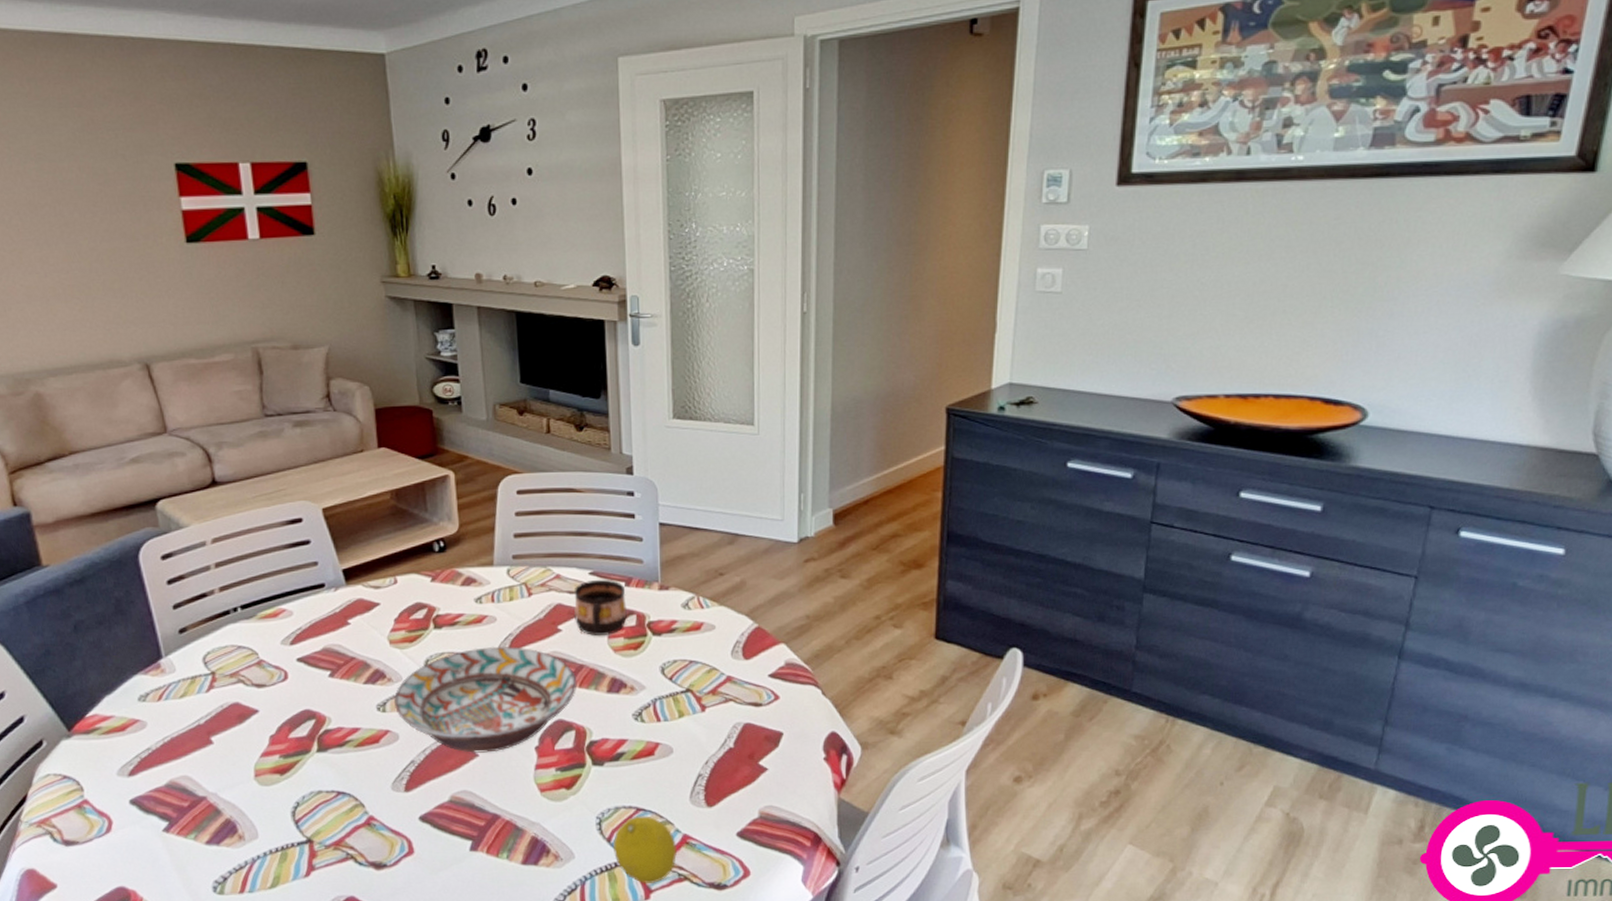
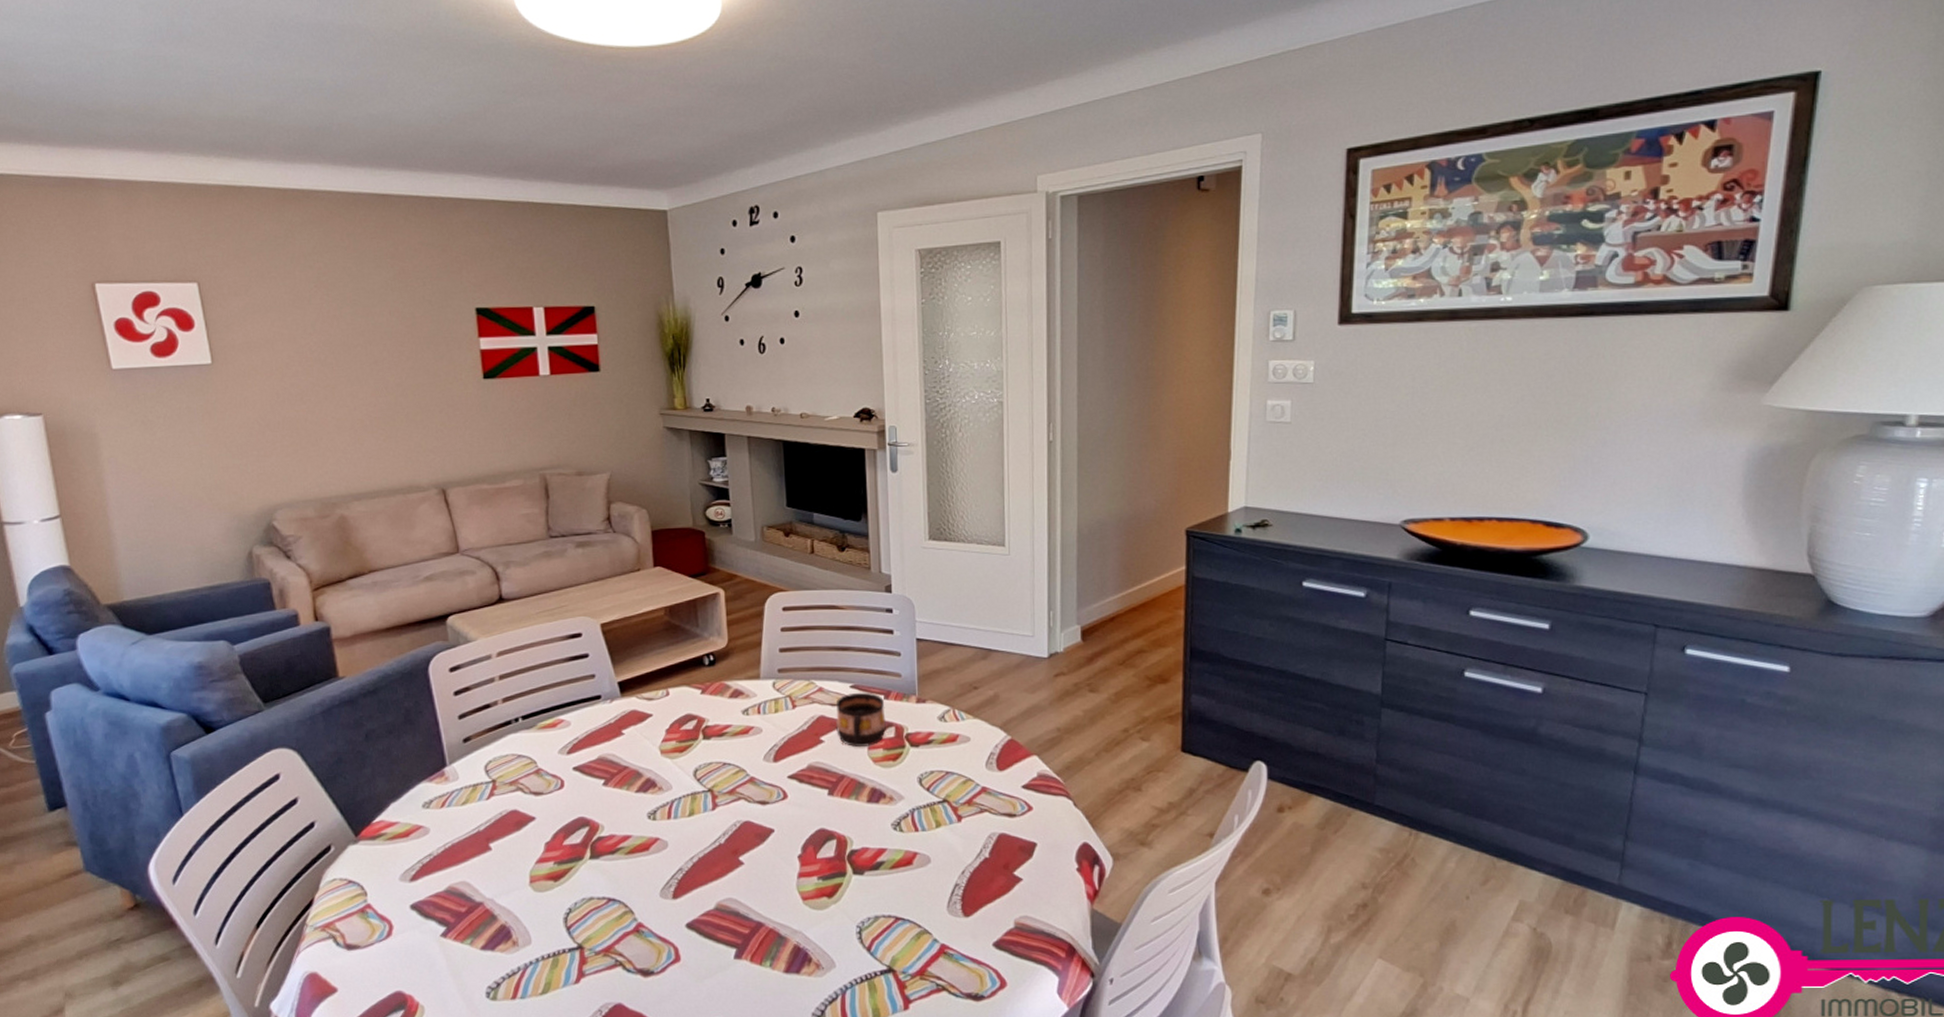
decorative bowl: present [394,646,577,753] -> none [664,756,839,861]
fruit: present [613,816,678,884] -> none [873,925,936,994]

